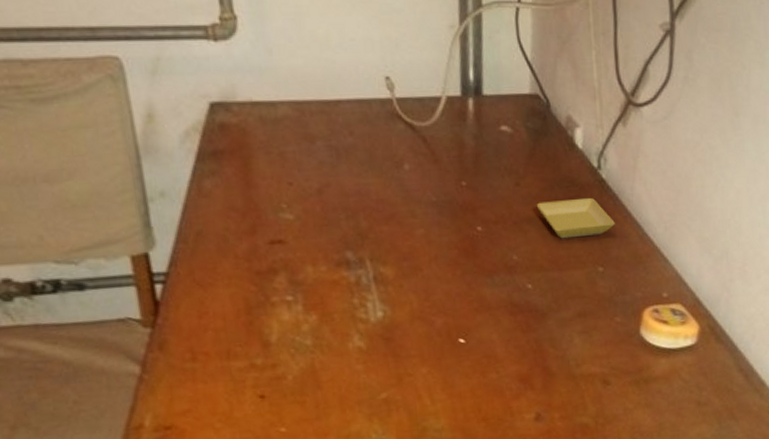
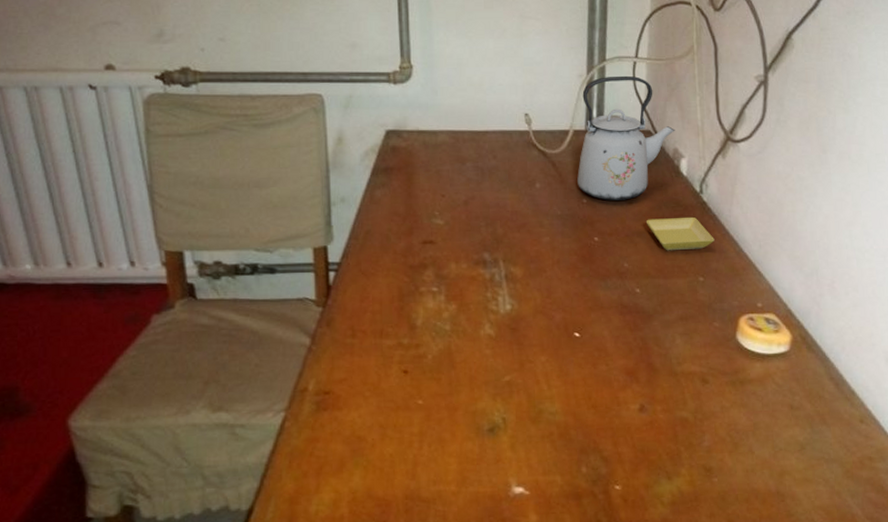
kettle: none [453,25,568,182] -> present [577,75,675,201]

